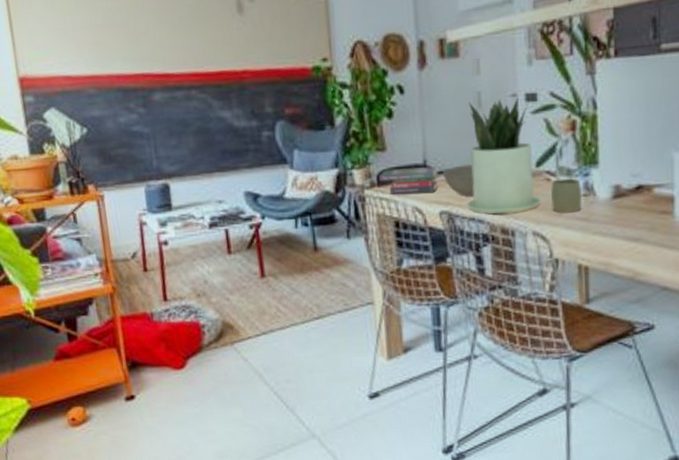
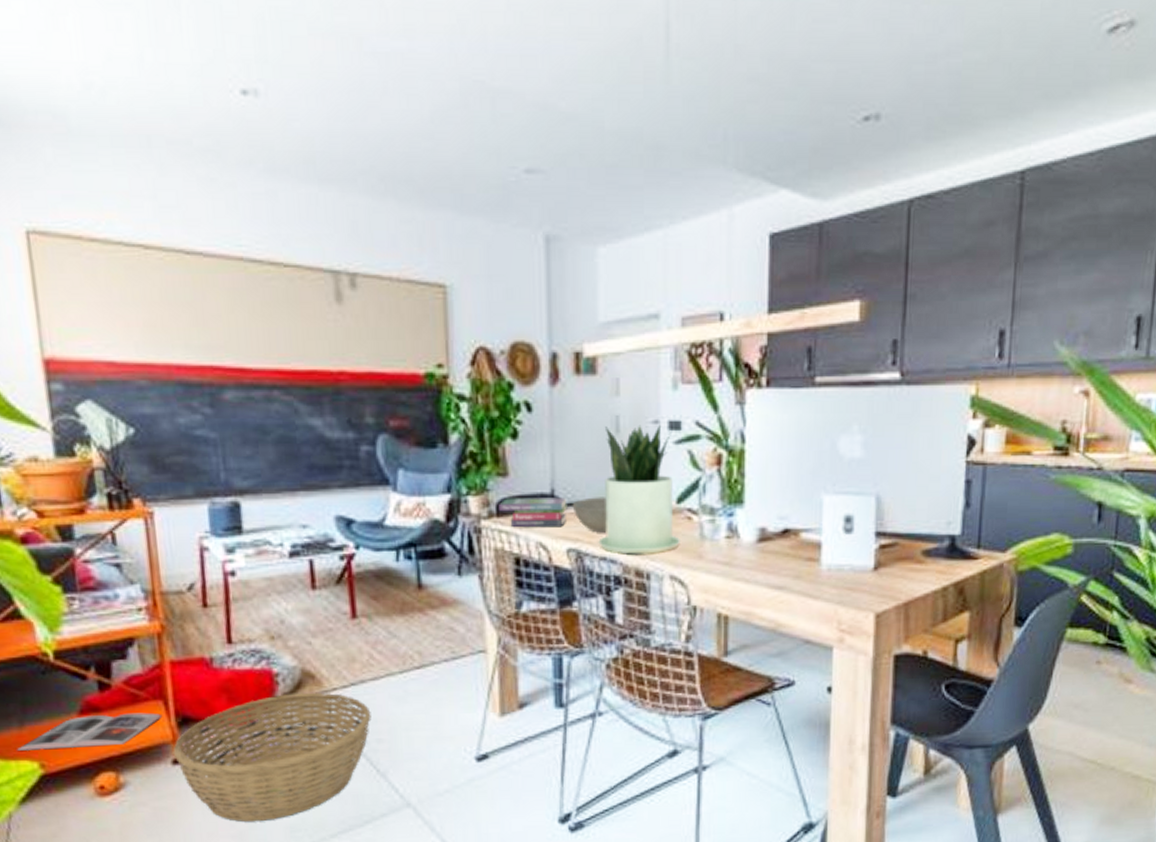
magazine: none [10,358,117,390] -> present [17,712,163,751]
basket: none [125,340,280,448] -> present [173,692,371,822]
mug: present [551,178,582,214] -> none [692,518,725,556]

